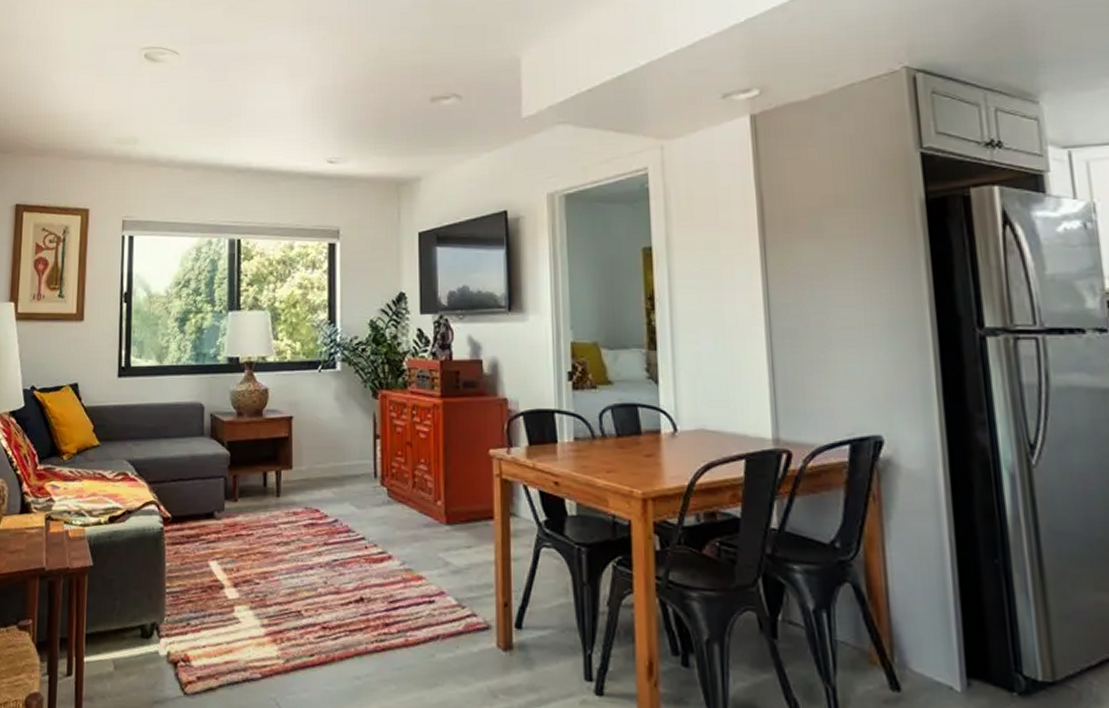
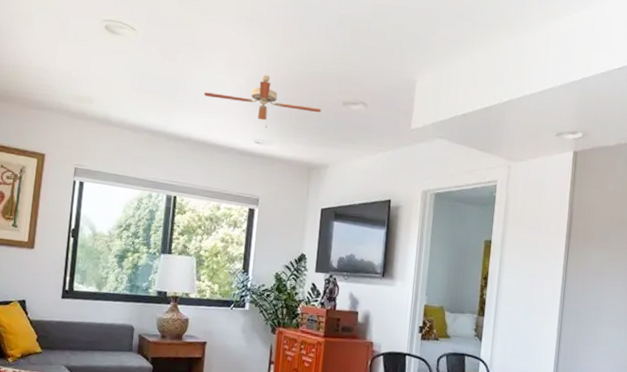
ceiling fan: none [261,80,405,143] -> present [203,74,321,128]

